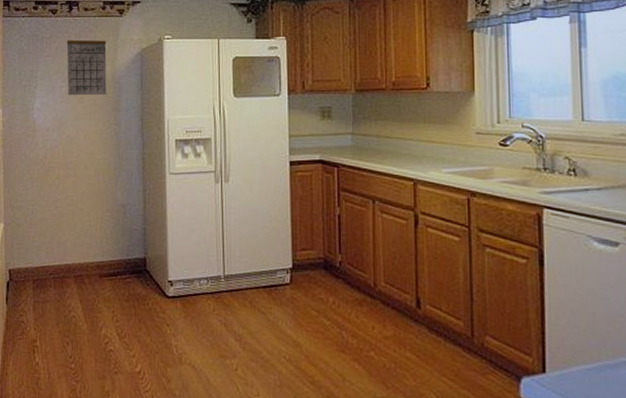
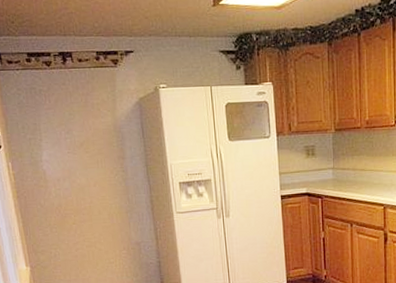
calendar: present [66,29,107,96] -> none [65,81,110,147]

